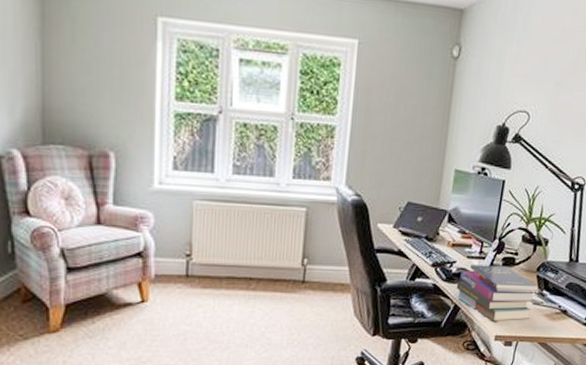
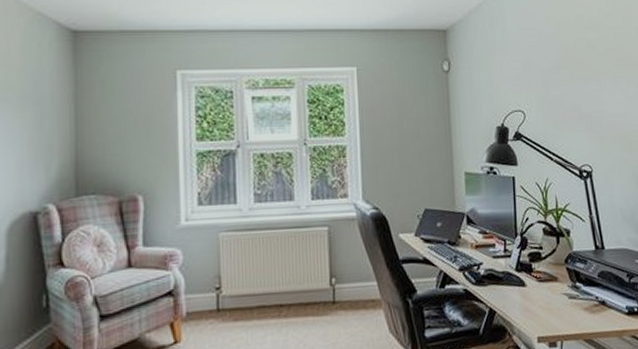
books: present [456,265,538,321] -> none [487,261,570,322]

